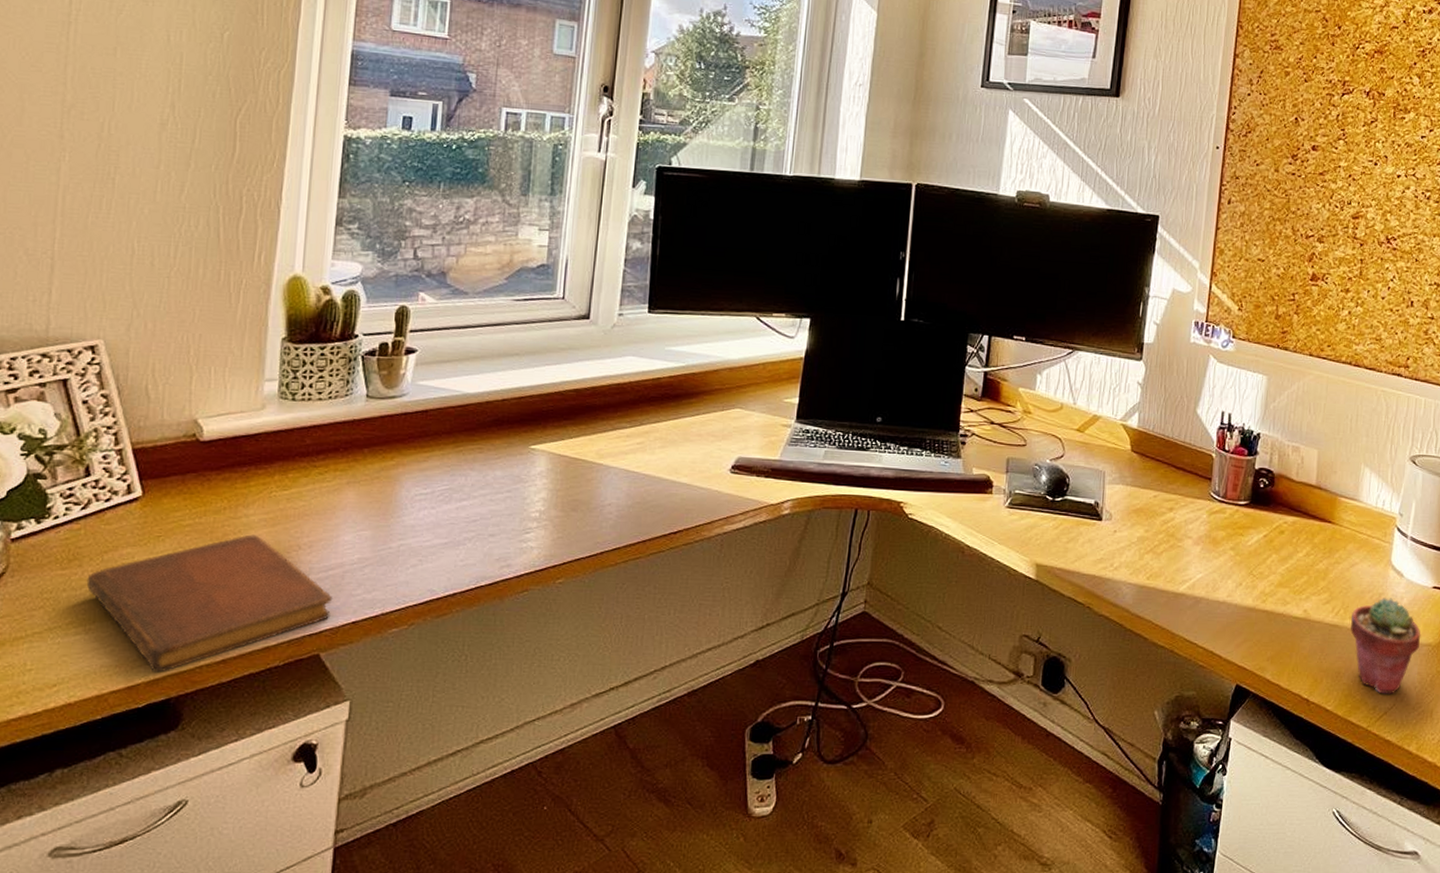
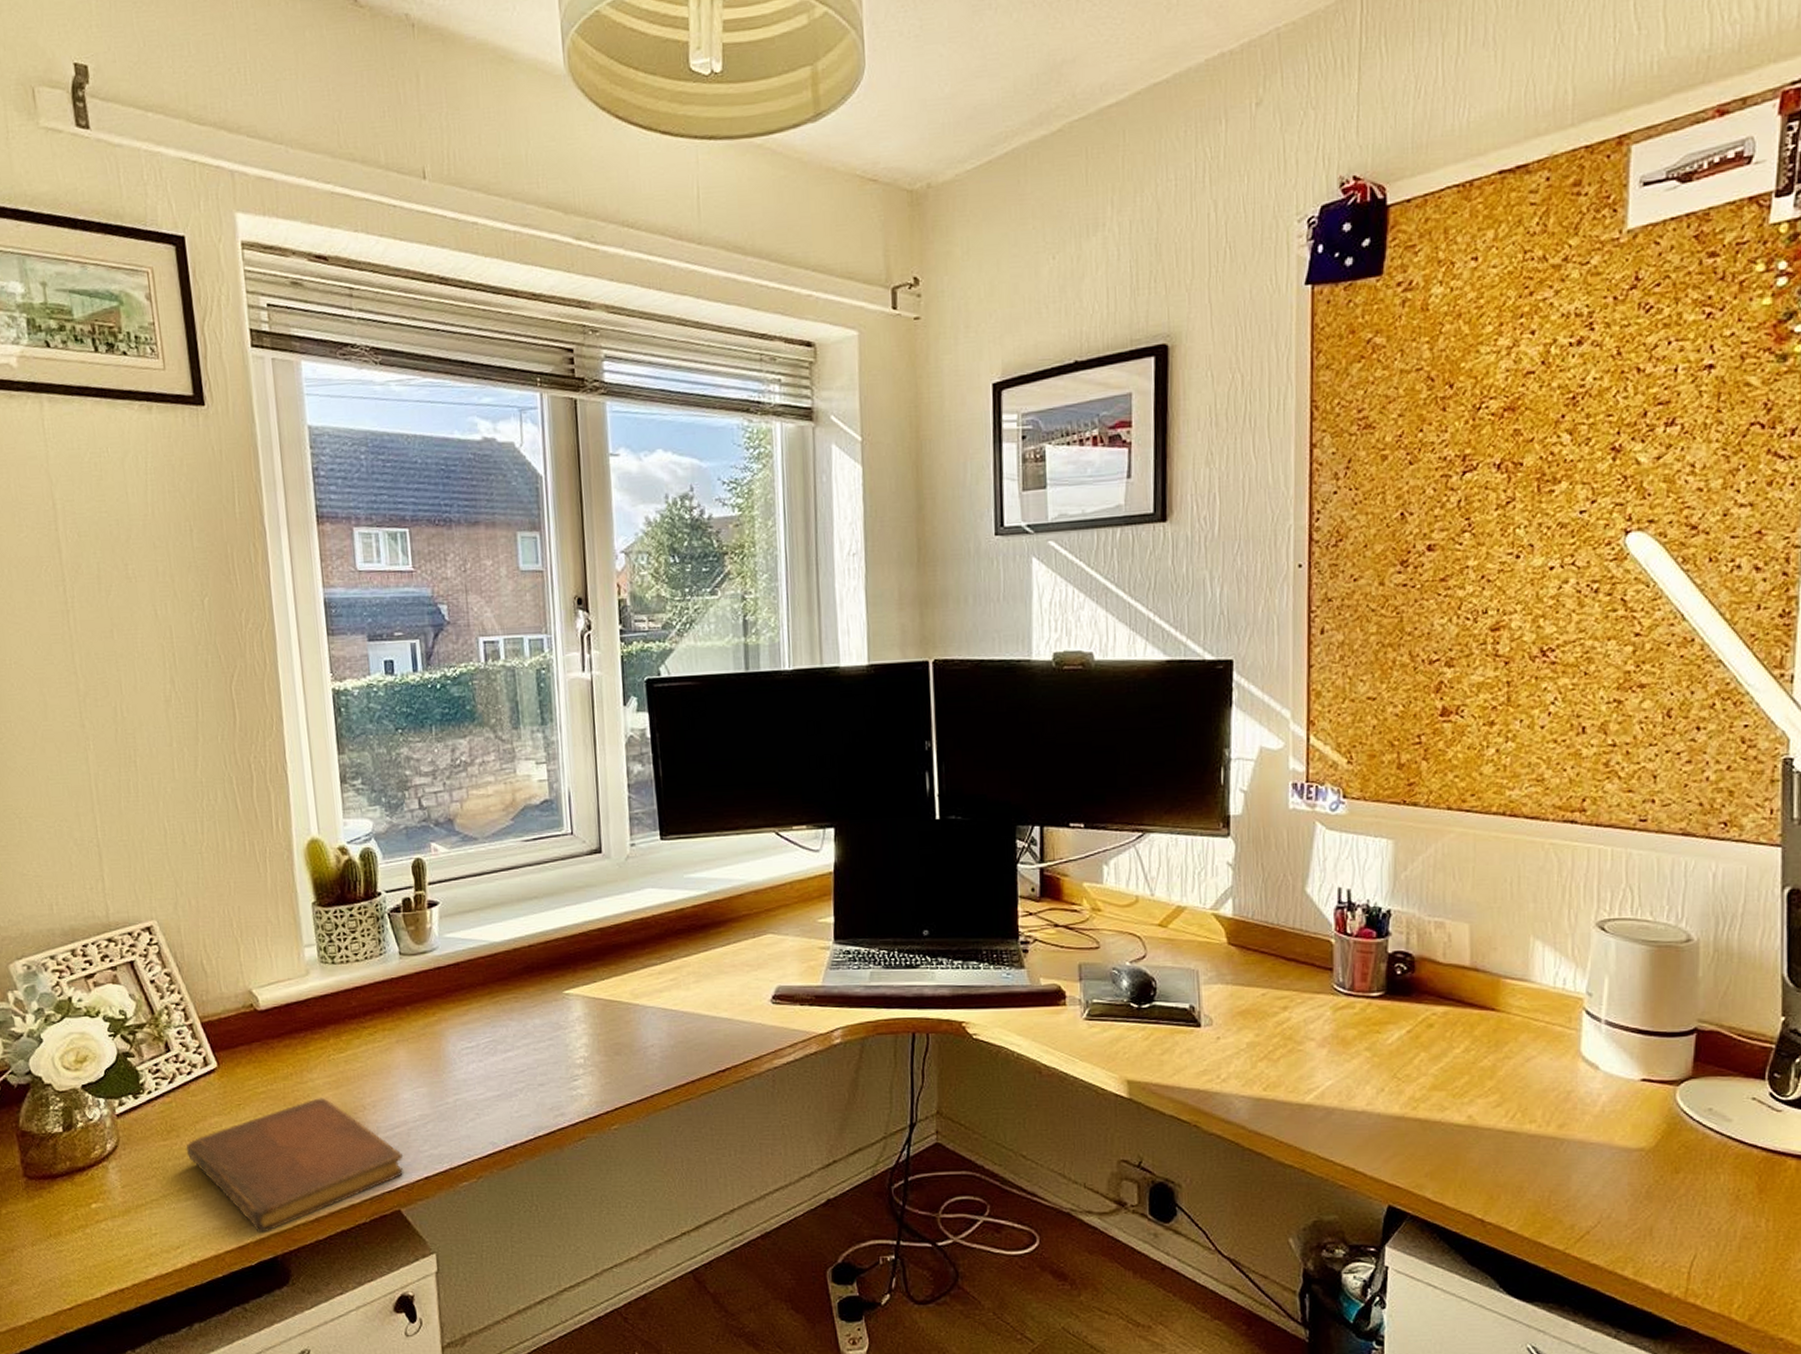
potted succulent: present [1350,598,1421,694] -> none [1531,1096,1629,1210]

